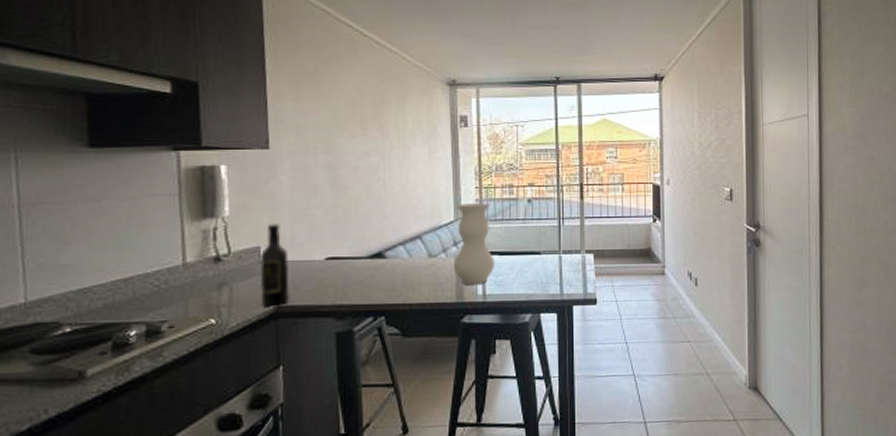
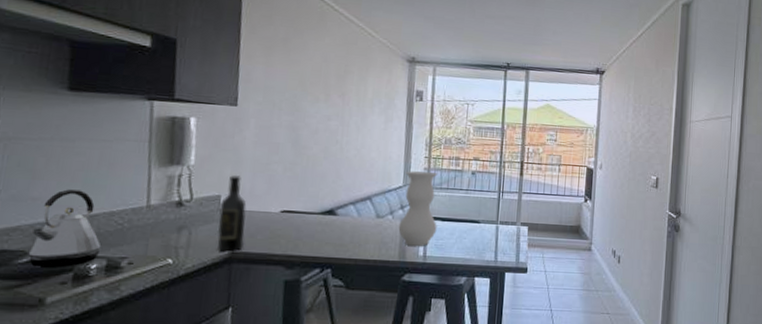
kettle: none [61,253,139,340] -> present [26,189,102,269]

